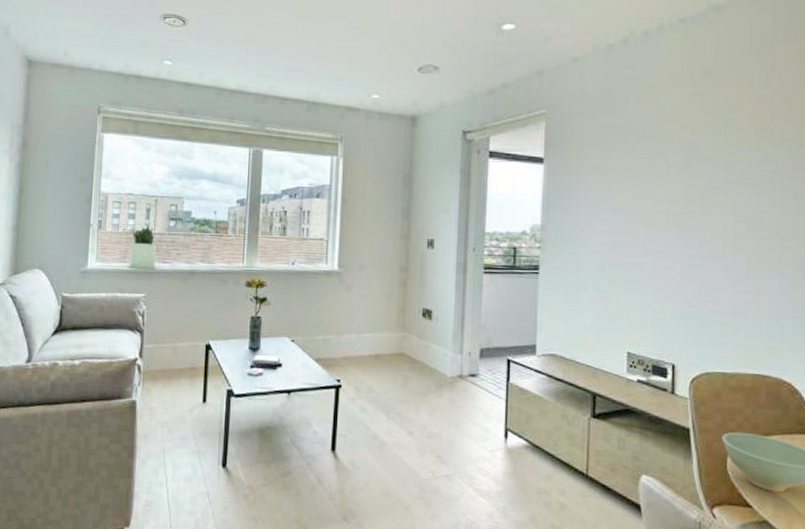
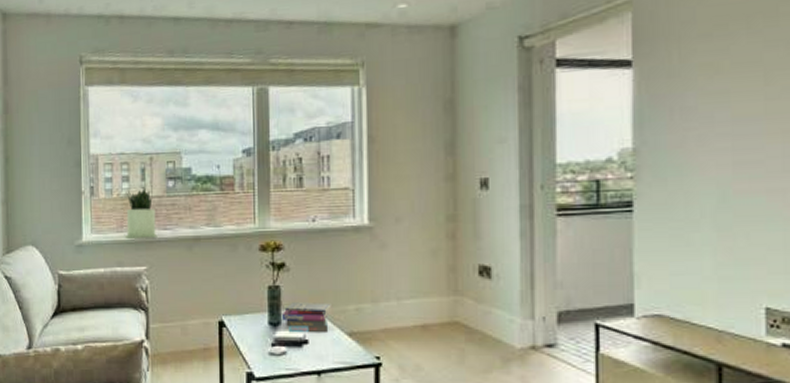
books: none [260,331,303,359] -> present [281,302,332,334]

